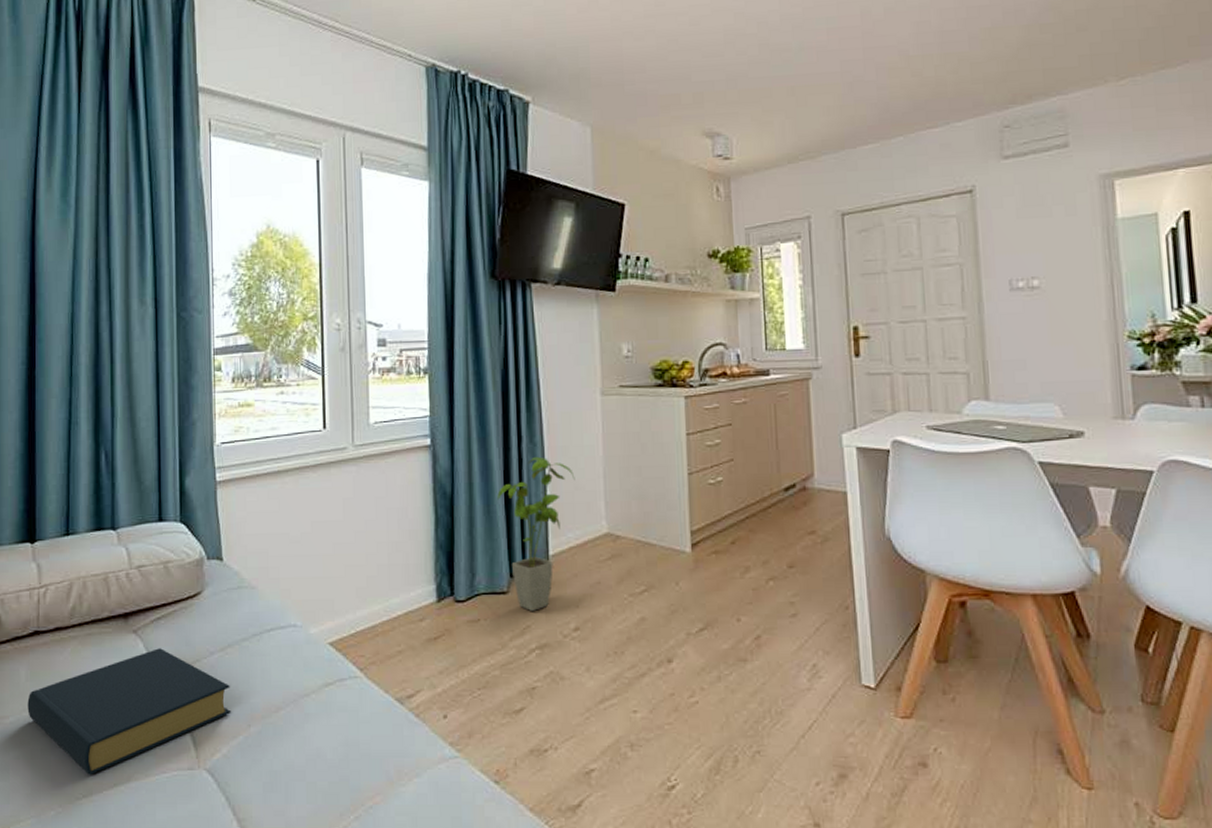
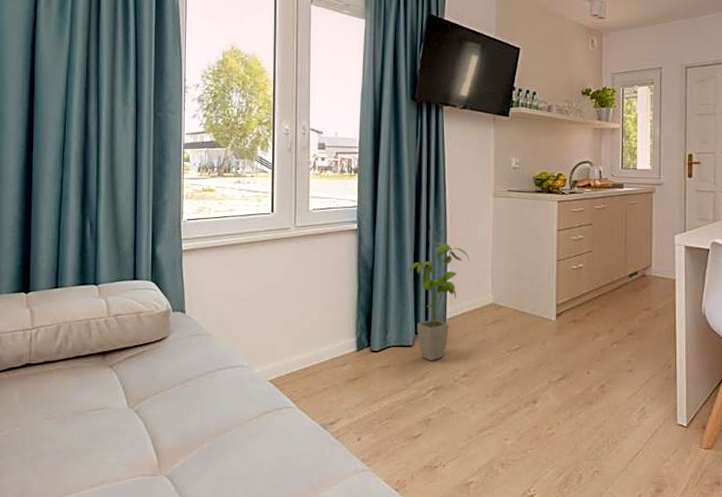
hardback book: present [27,648,232,775] -> none [19,380,188,478]

